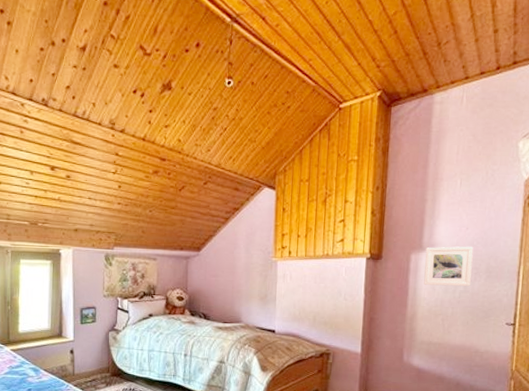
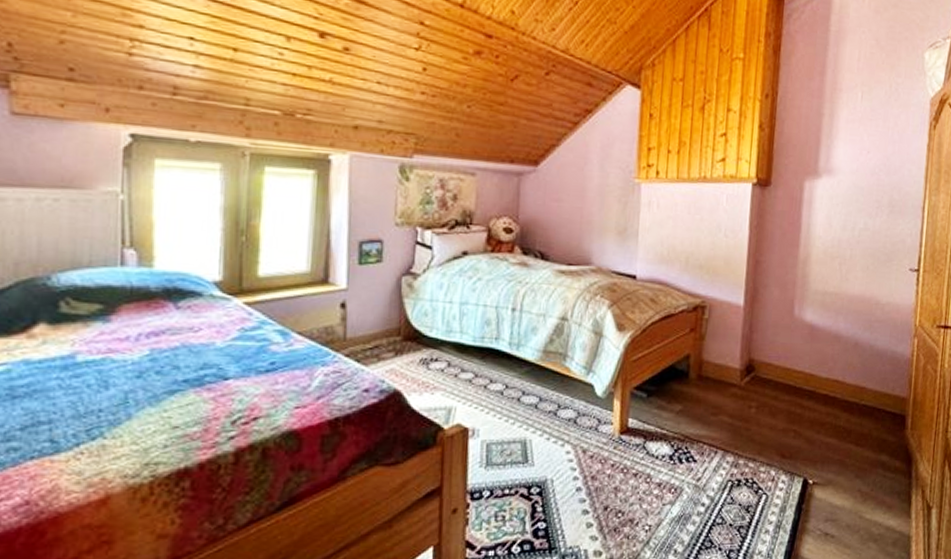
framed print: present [424,246,474,287] -> none [819,173,875,224]

